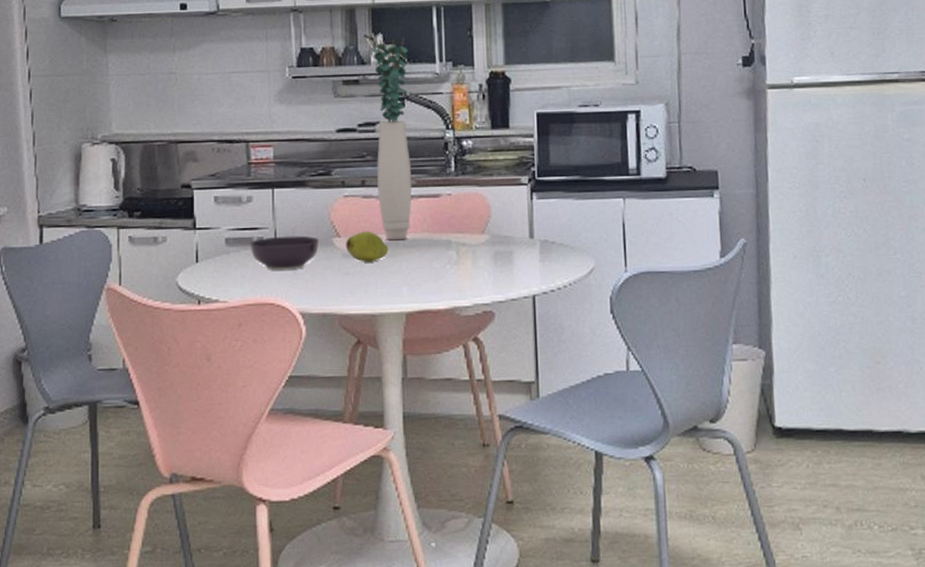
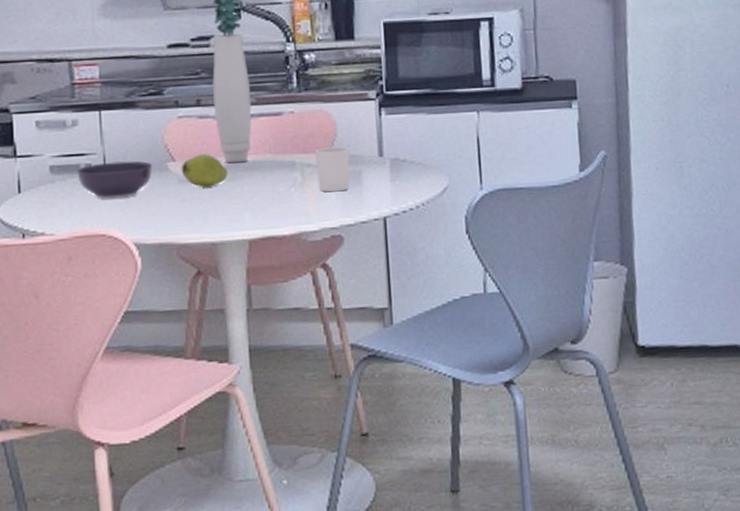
mug: none [470,228,503,270] -> present [315,146,350,192]

